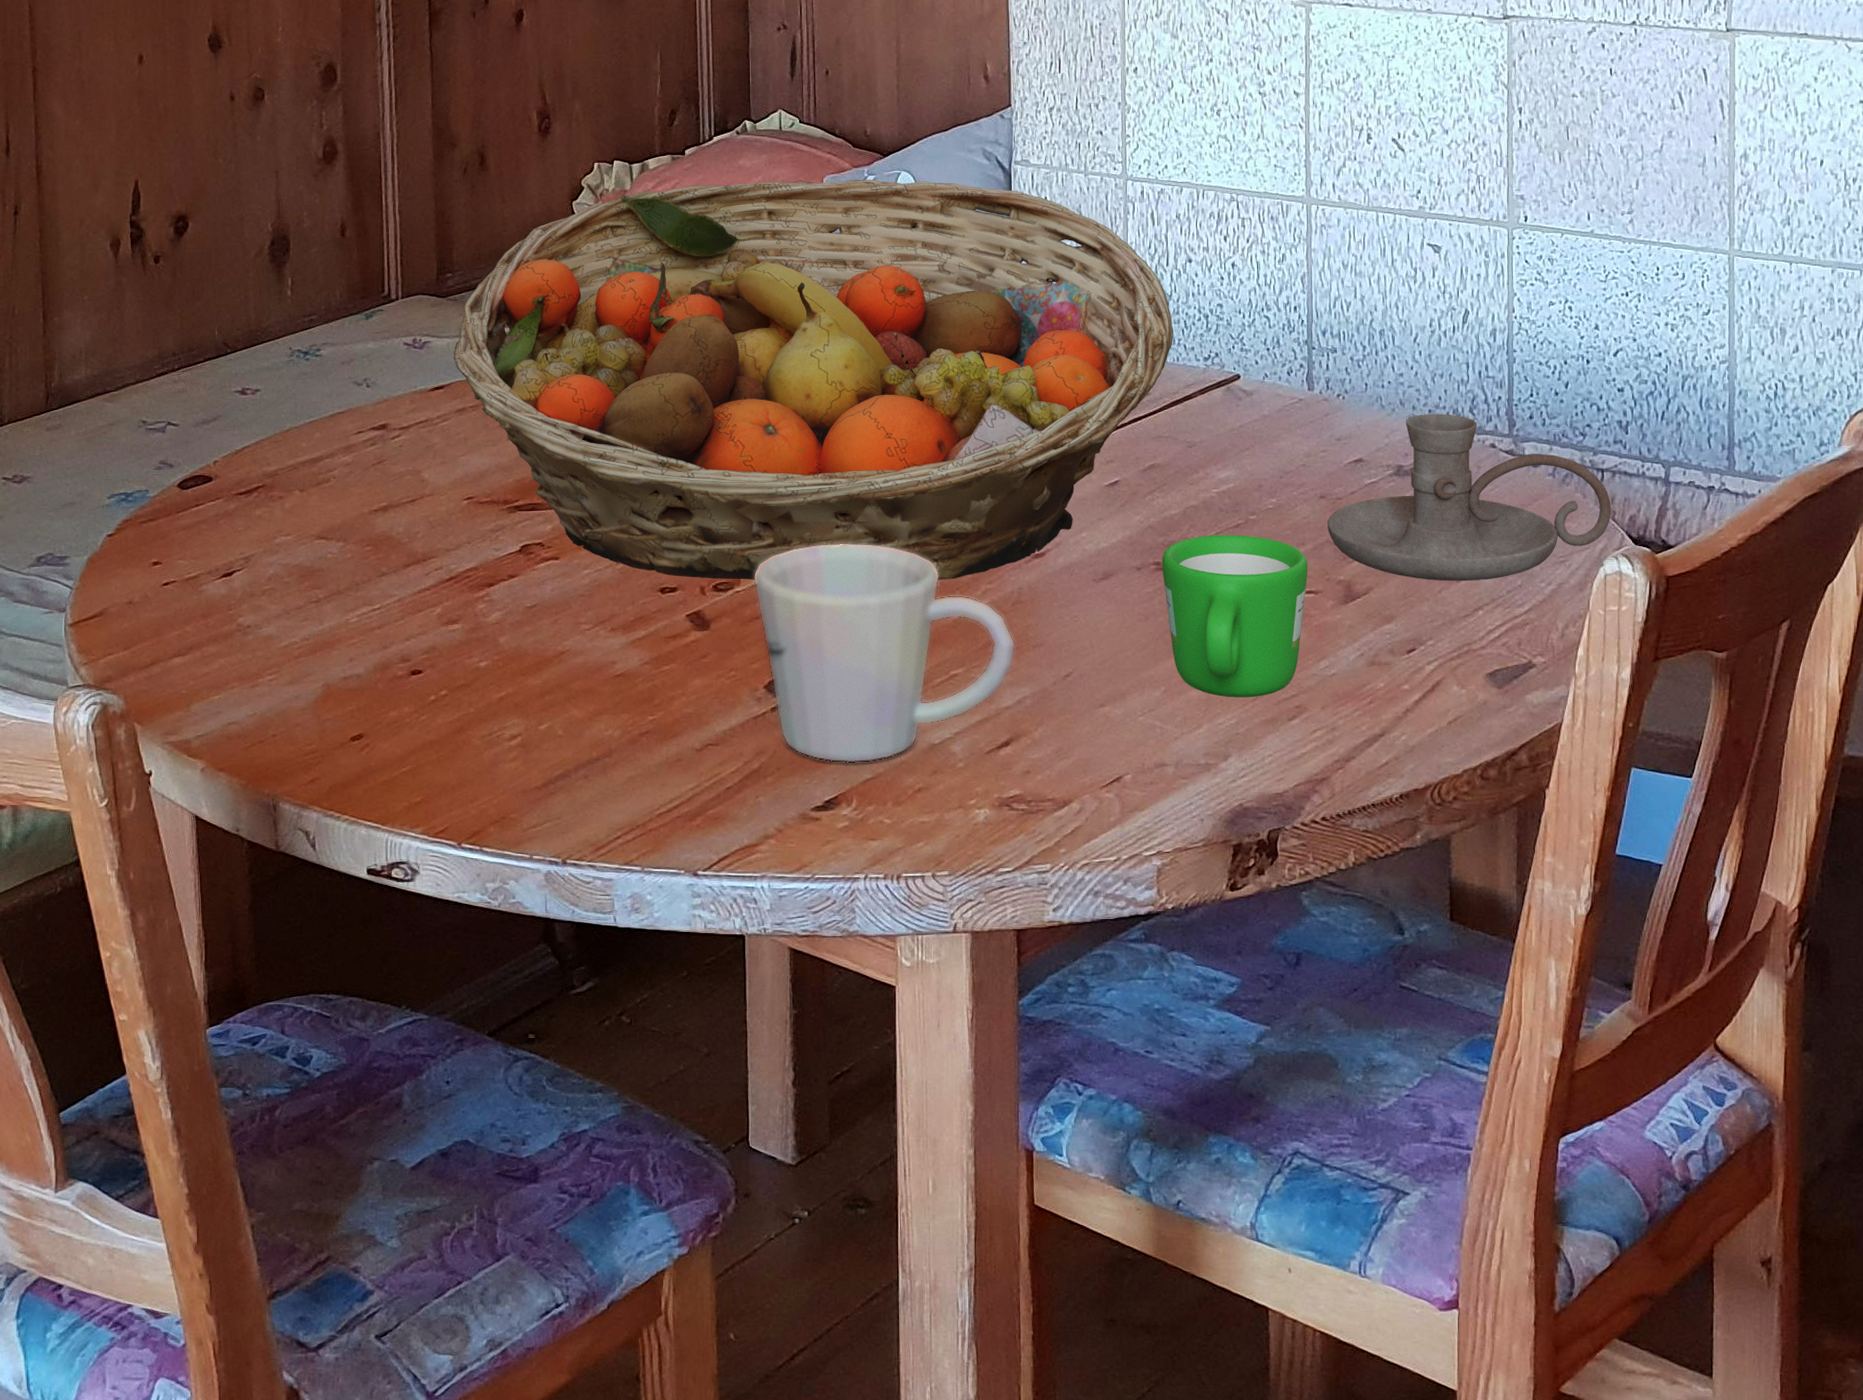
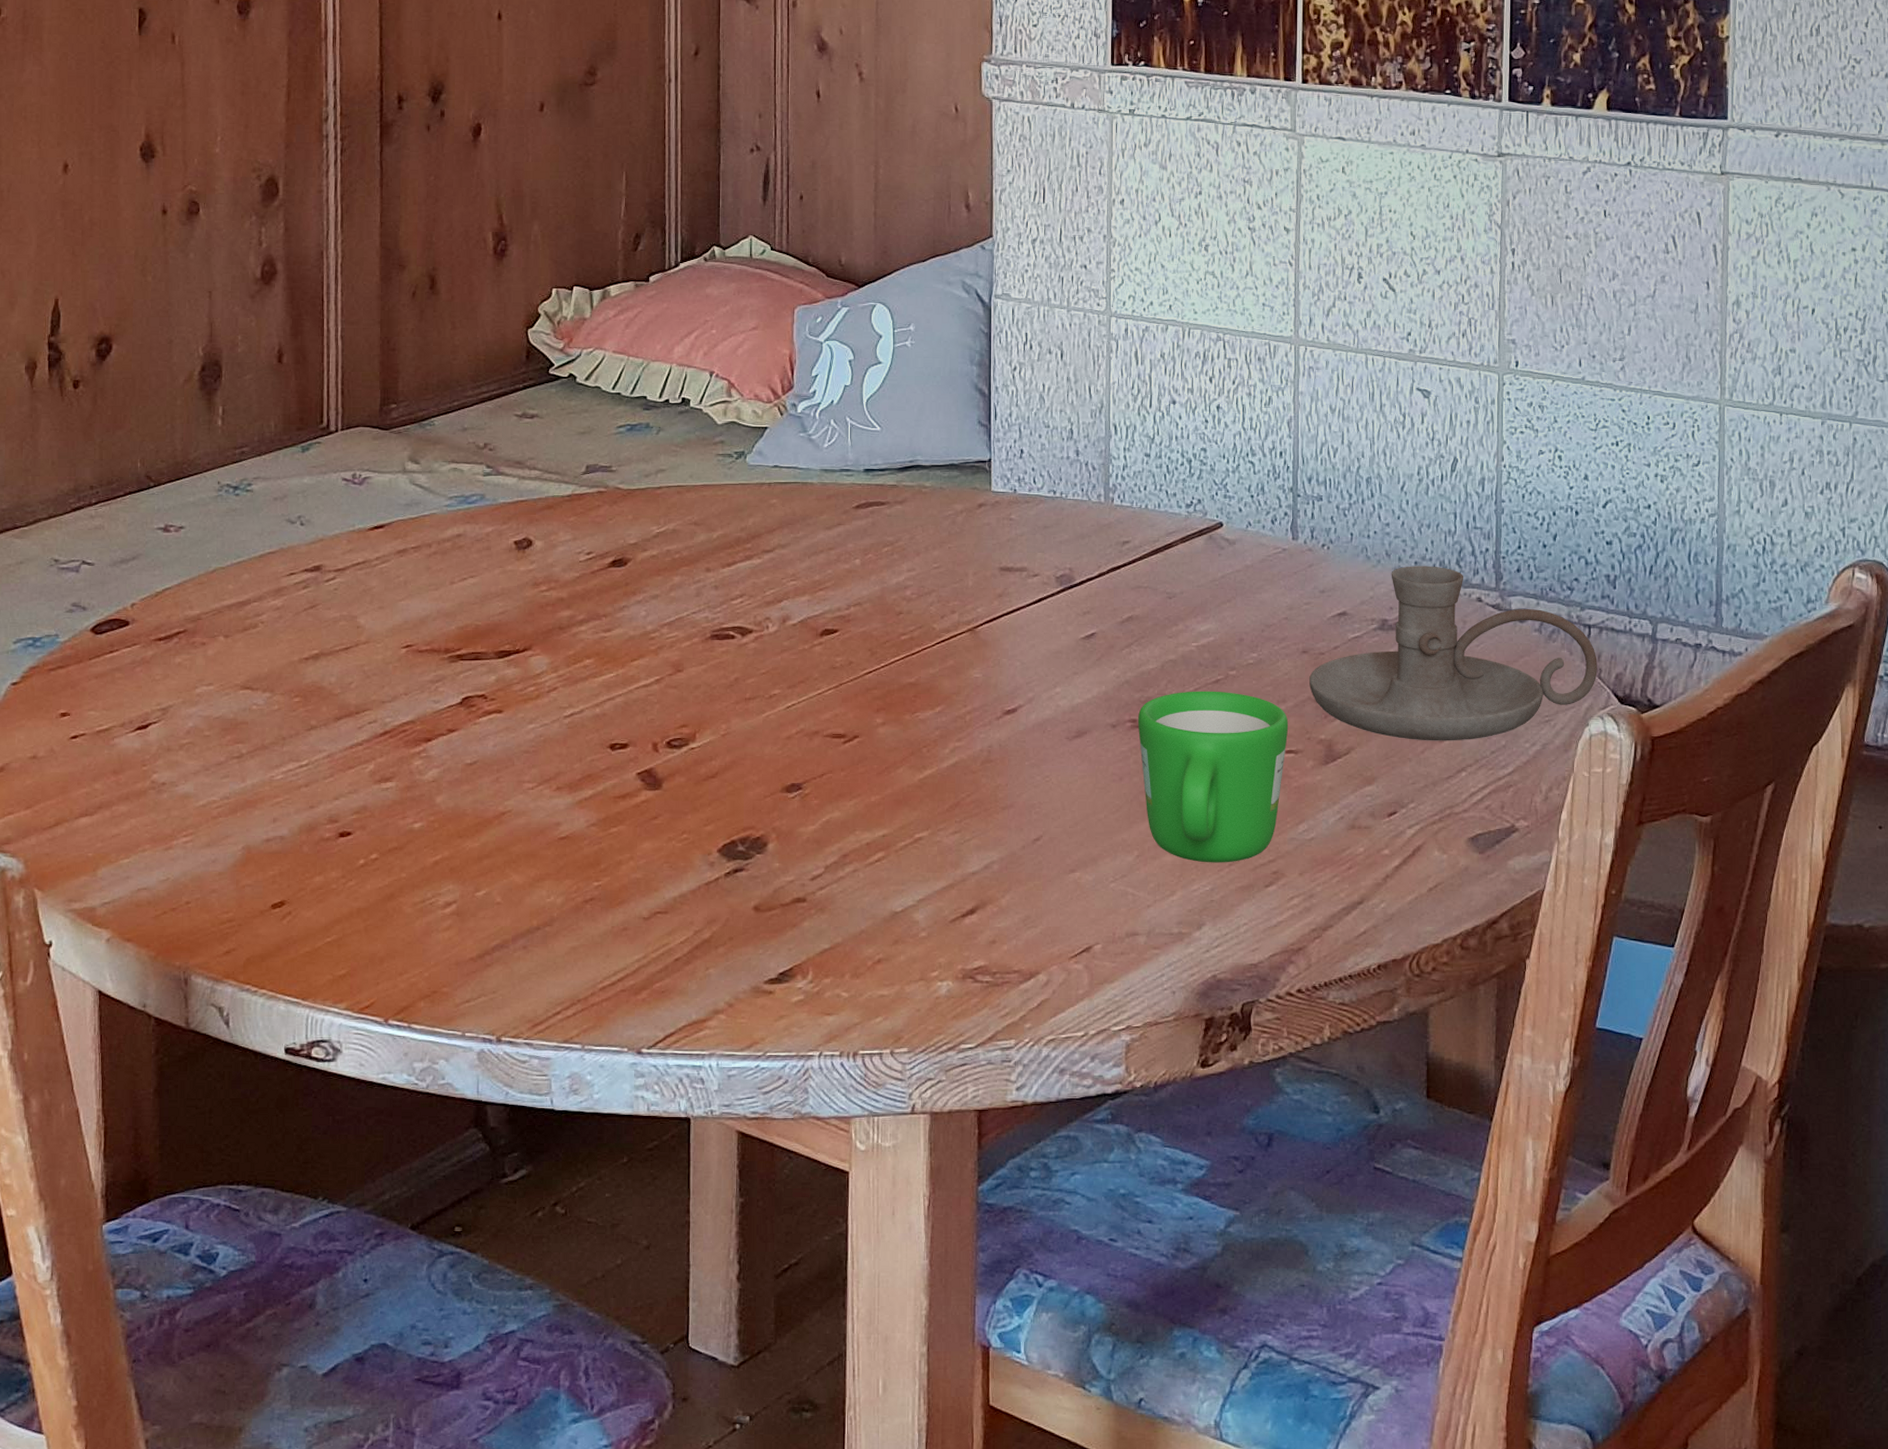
fruit basket: present [453,179,1174,582] -> none [395,310,1156,739]
mug: present [753,544,1015,764] -> none [709,698,984,933]

